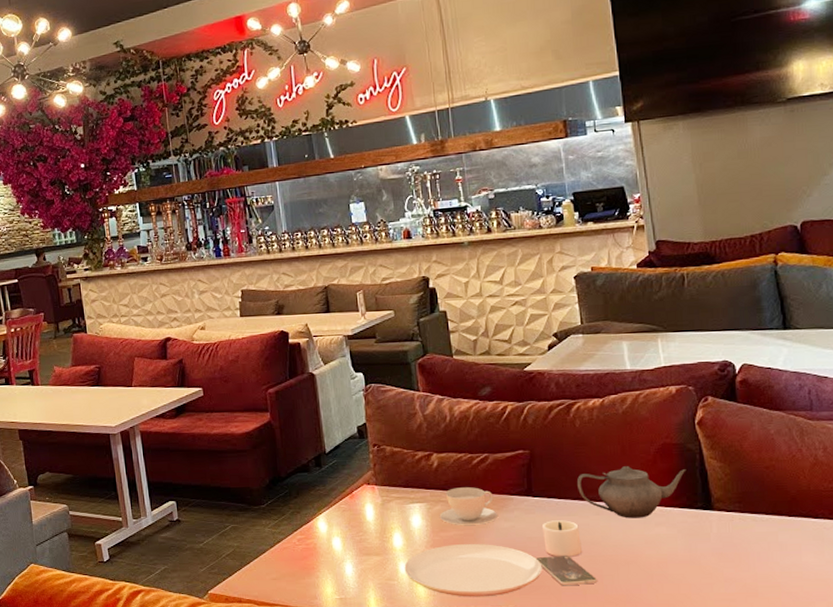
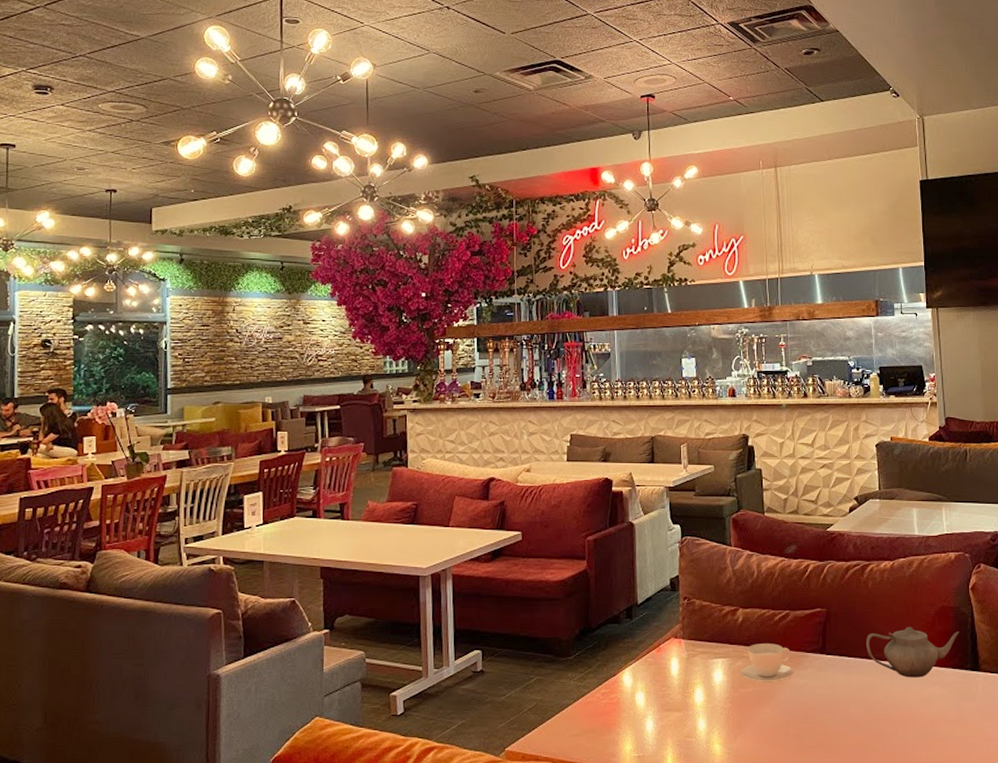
plate: present [404,544,543,597] -> none [703,701,830,755]
smartphone: present [535,554,598,586] -> none [825,712,879,744]
candle: present [541,520,582,557] -> none [832,678,866,715]

